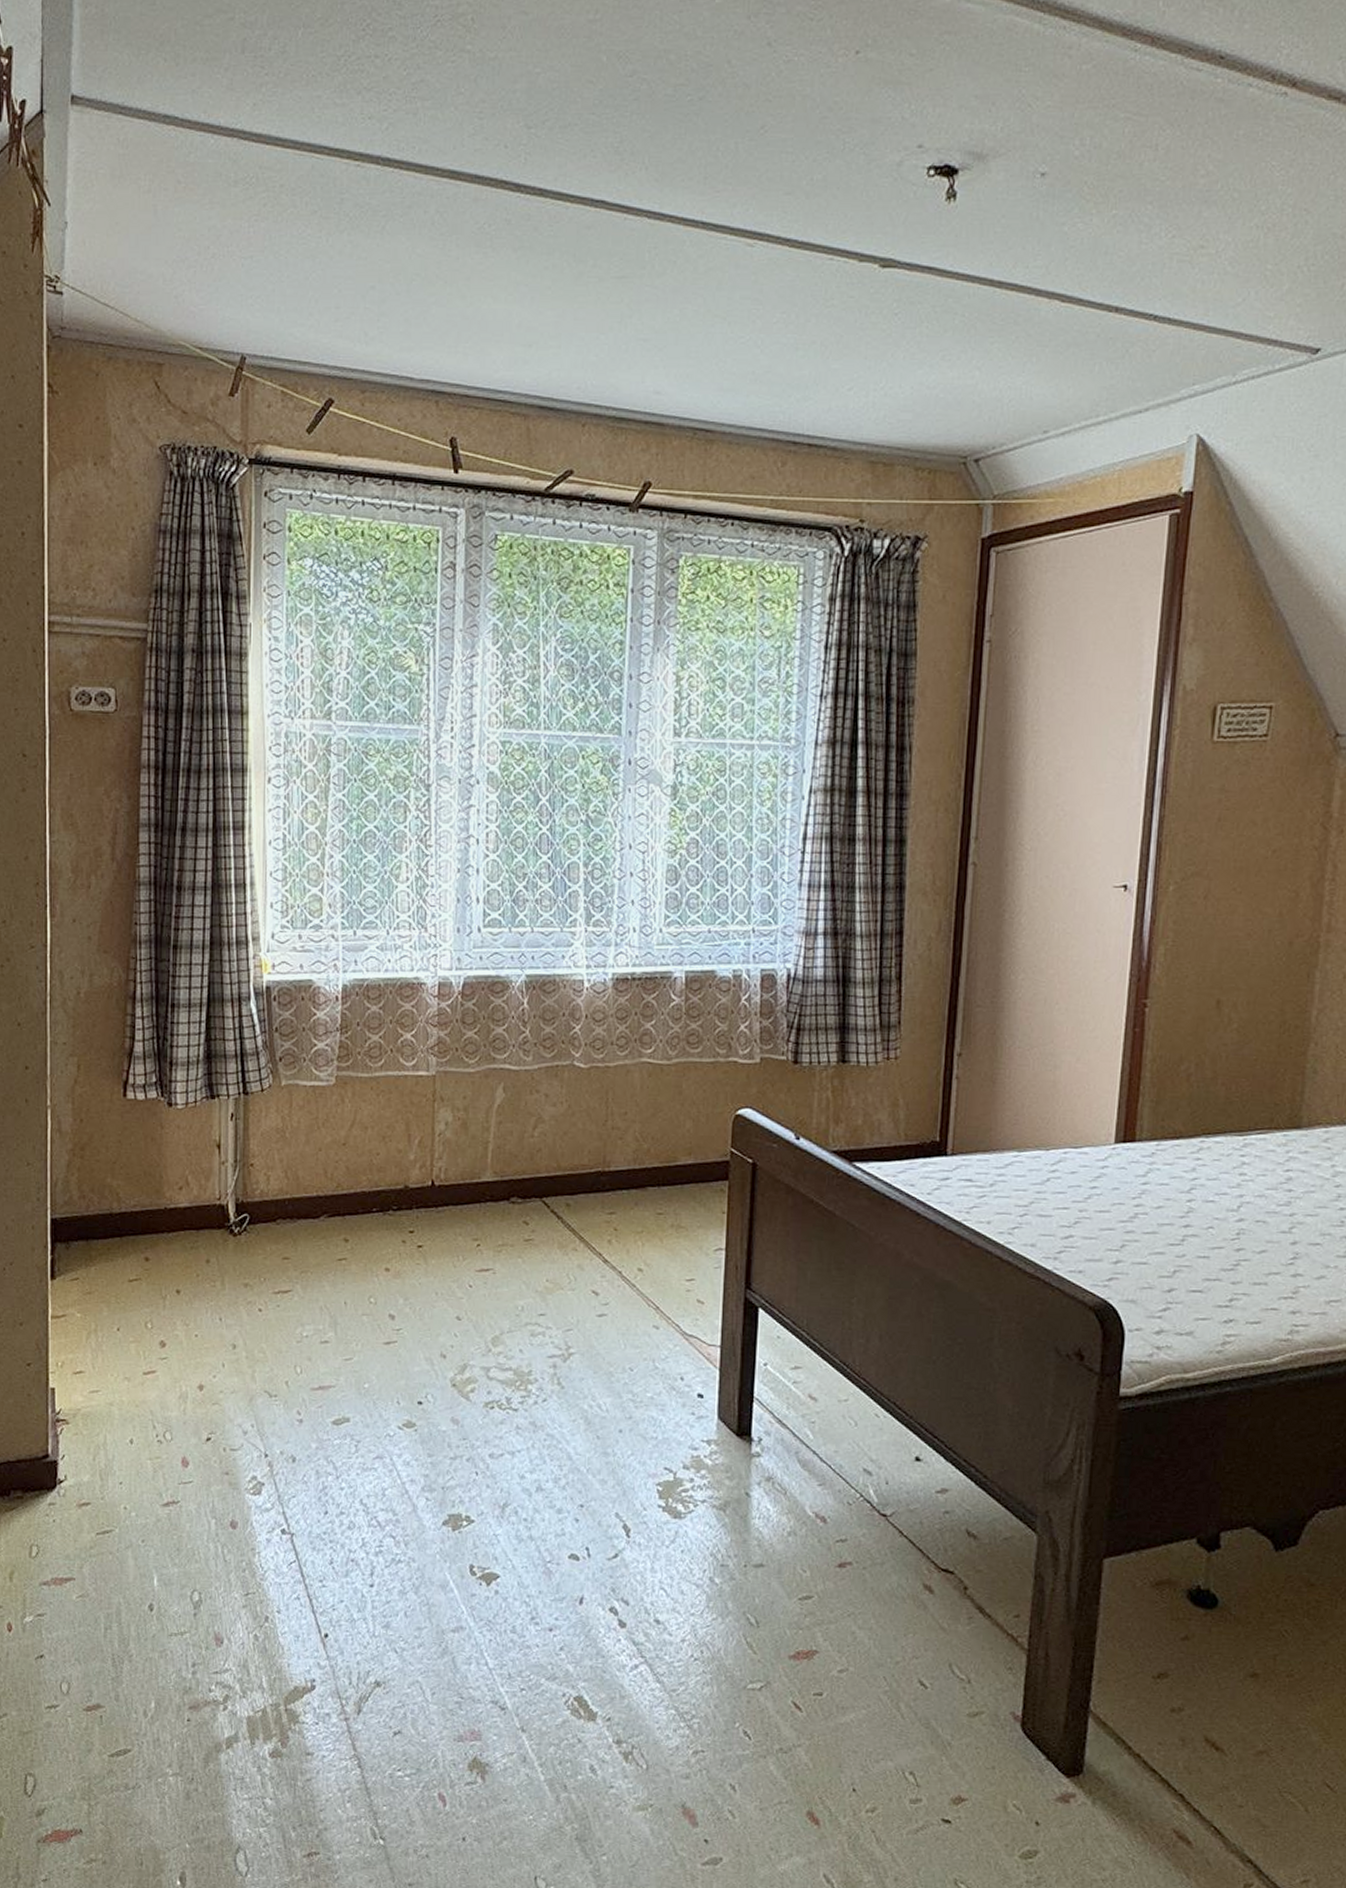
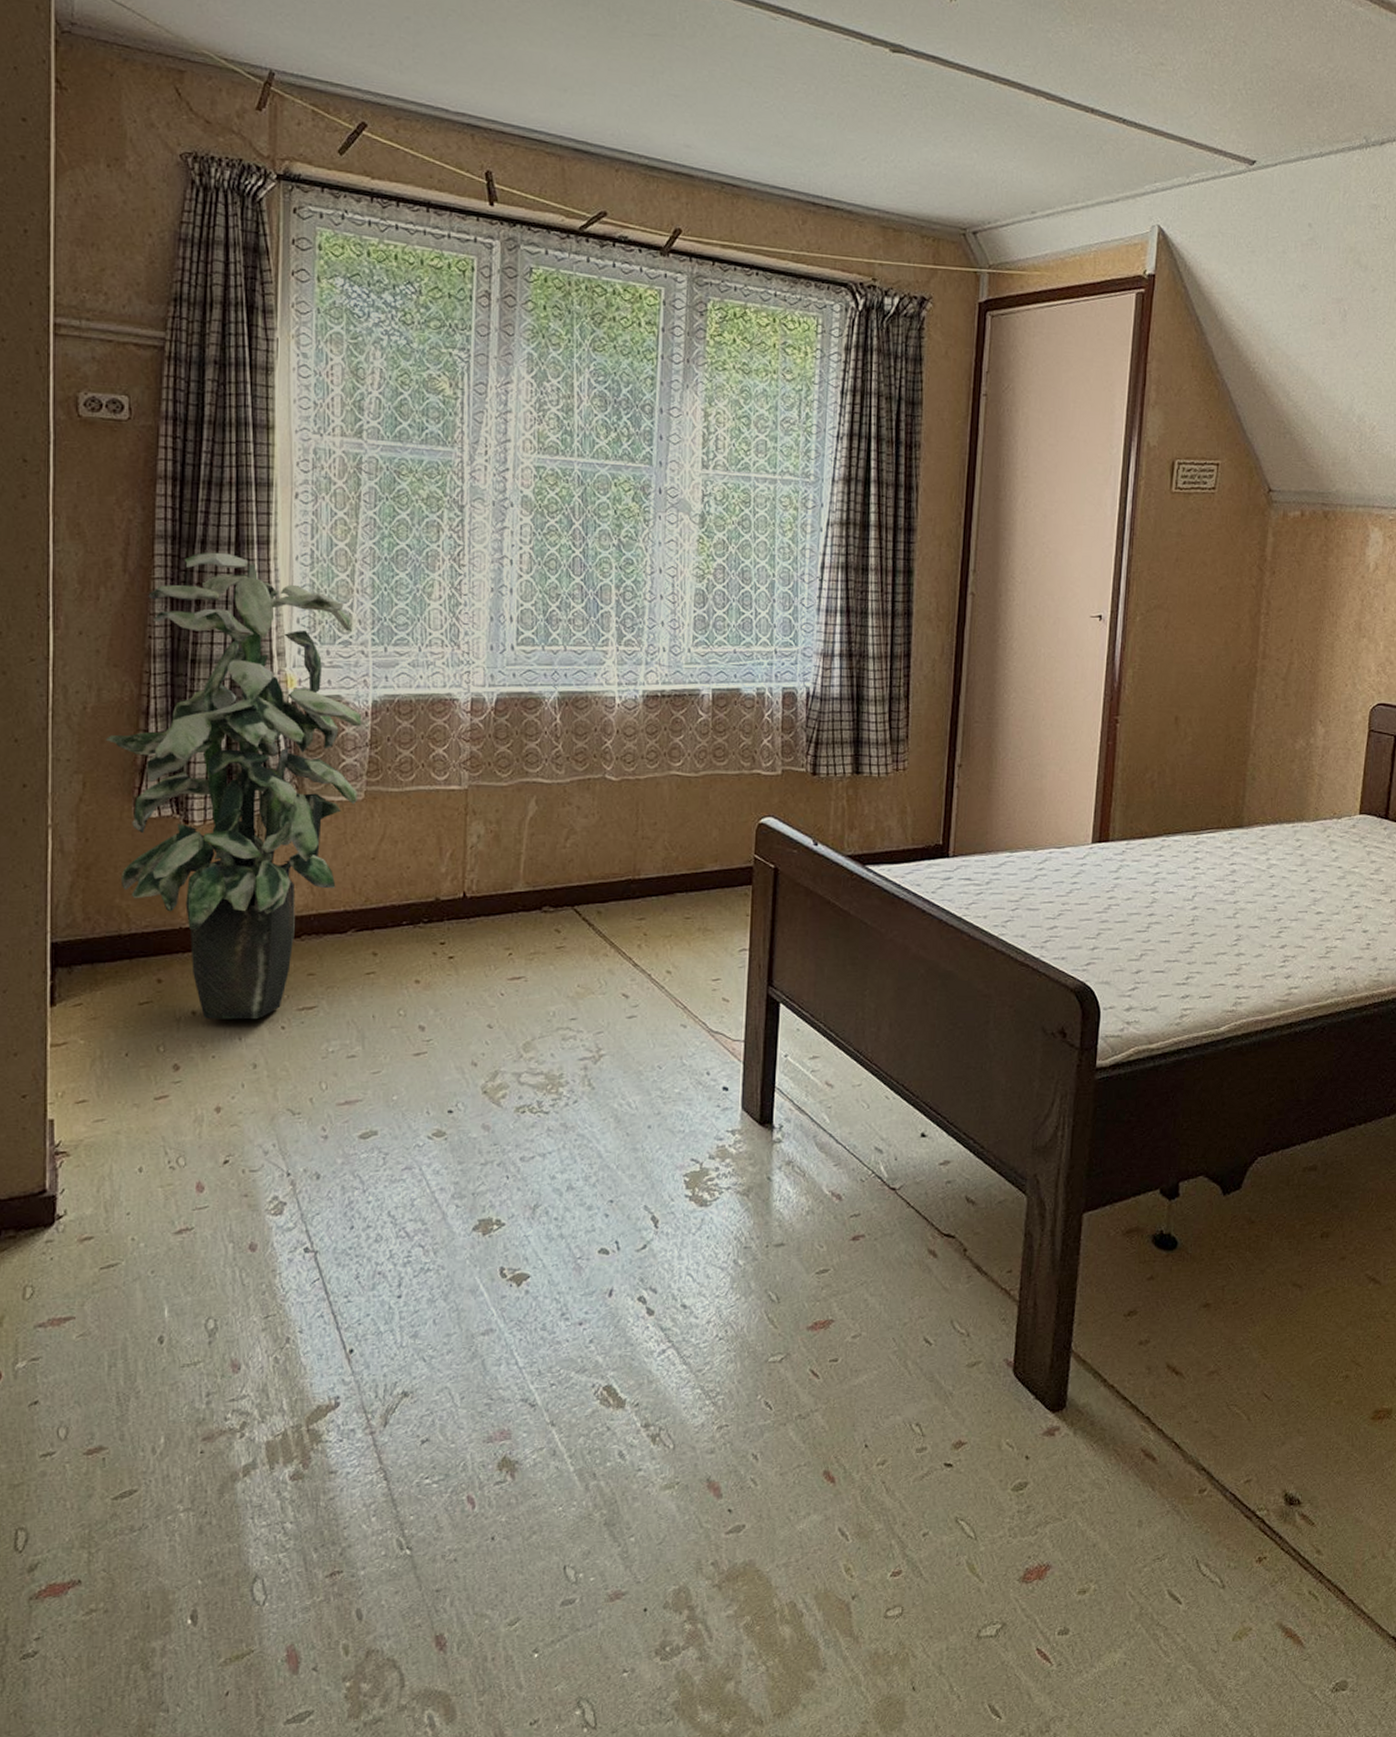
indoor plant: none [96,838,333,1300] -> present [105,552,362,1020]

